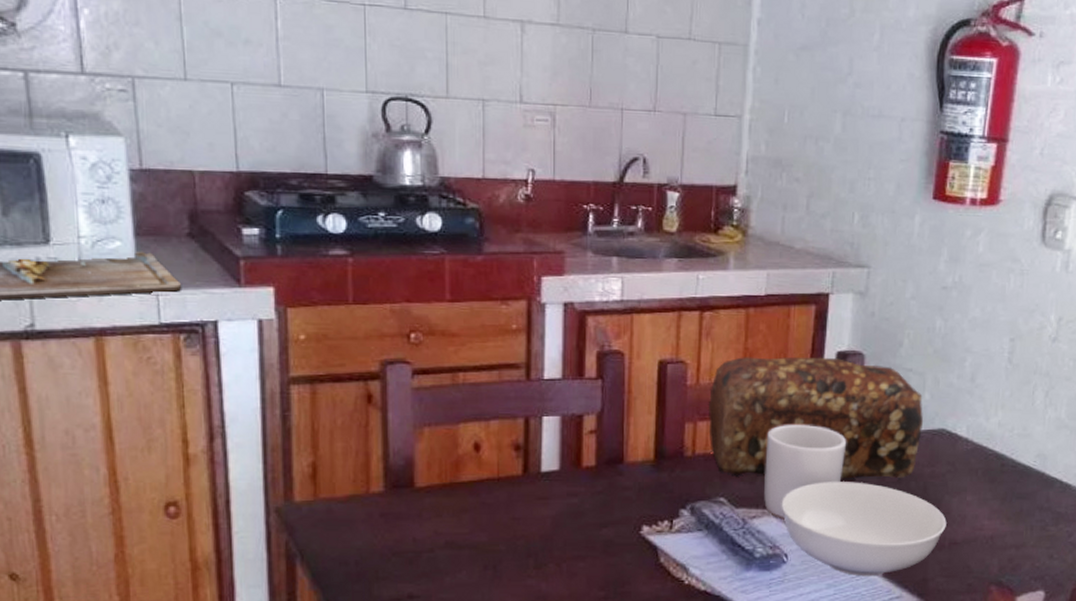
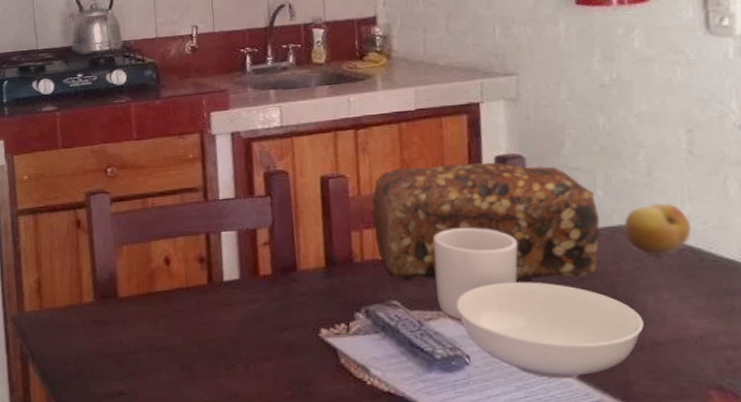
fruit: none [942,409,1000,460] -> present [623,203,692,256]

